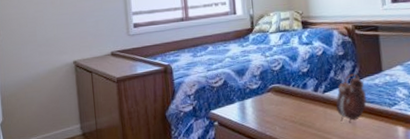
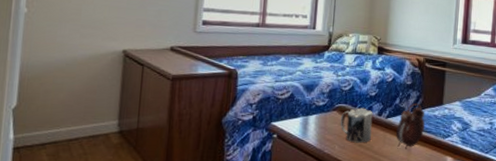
mug: none [276,85,311,122] -> present [340,107,373,143]

